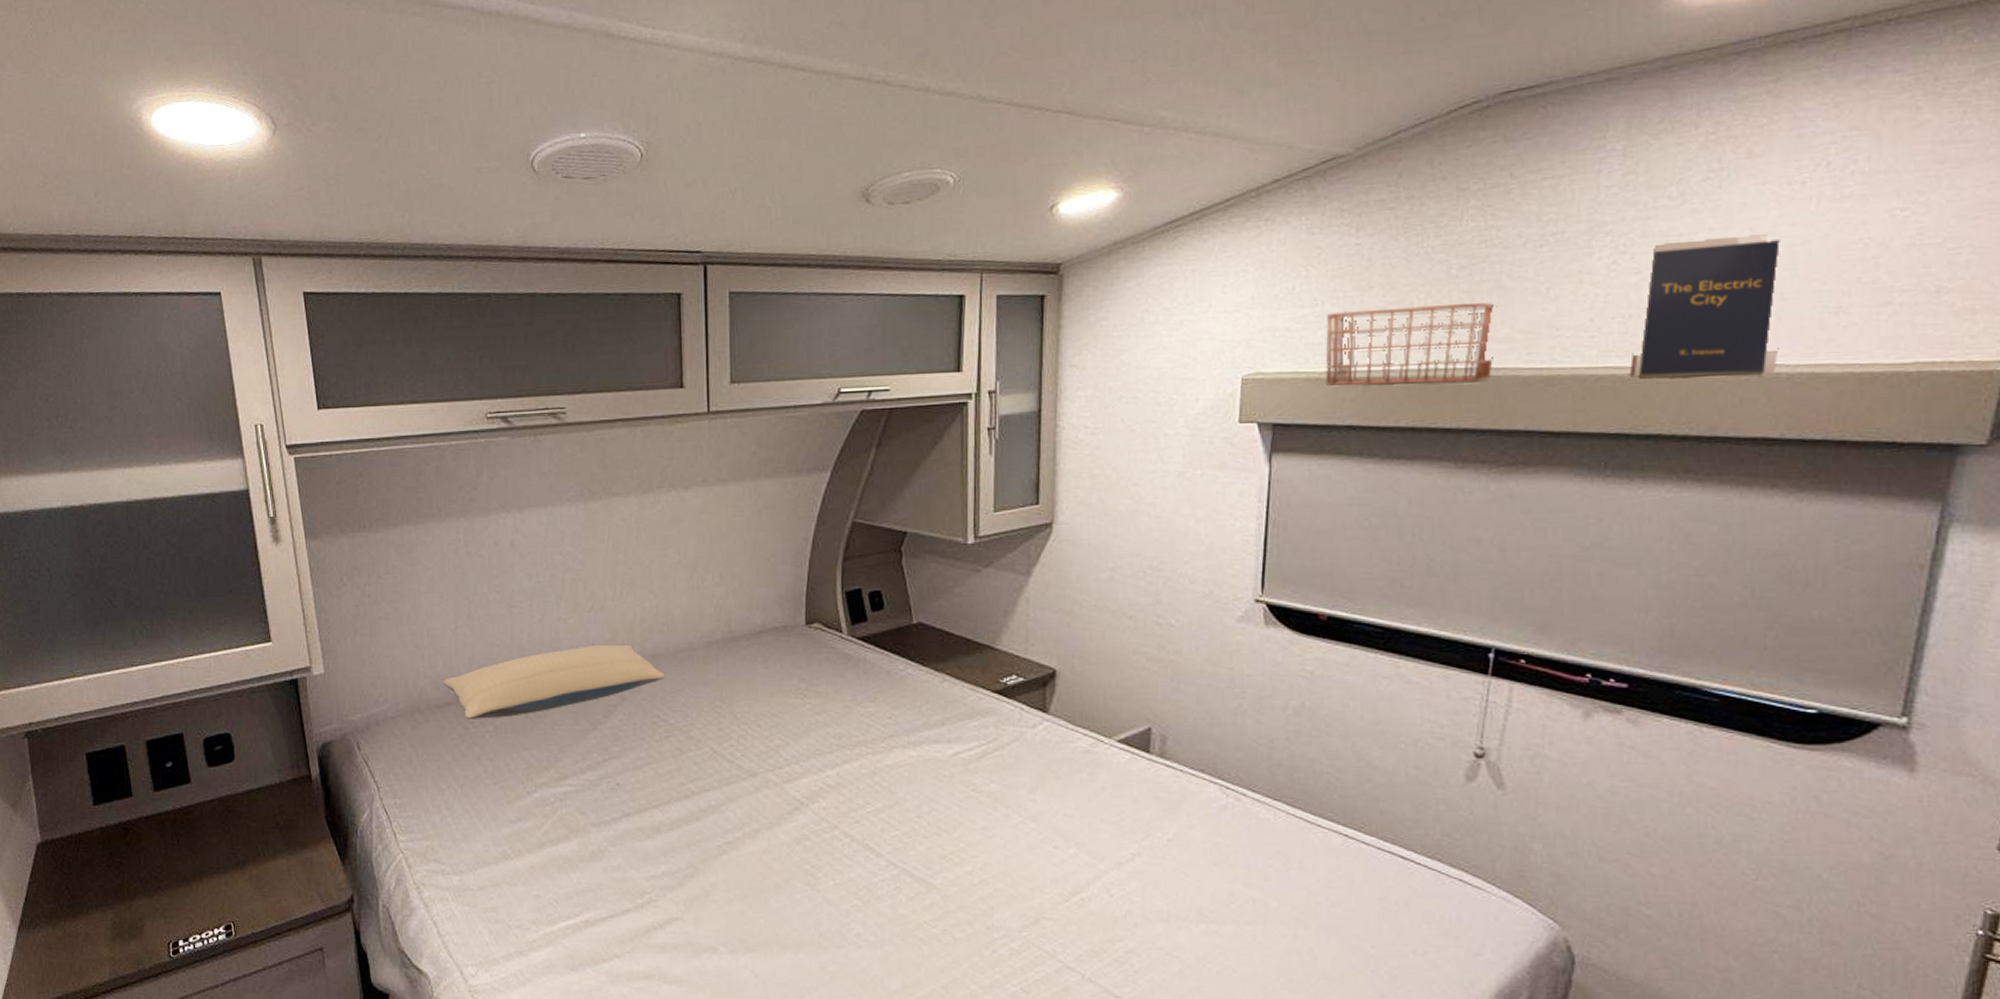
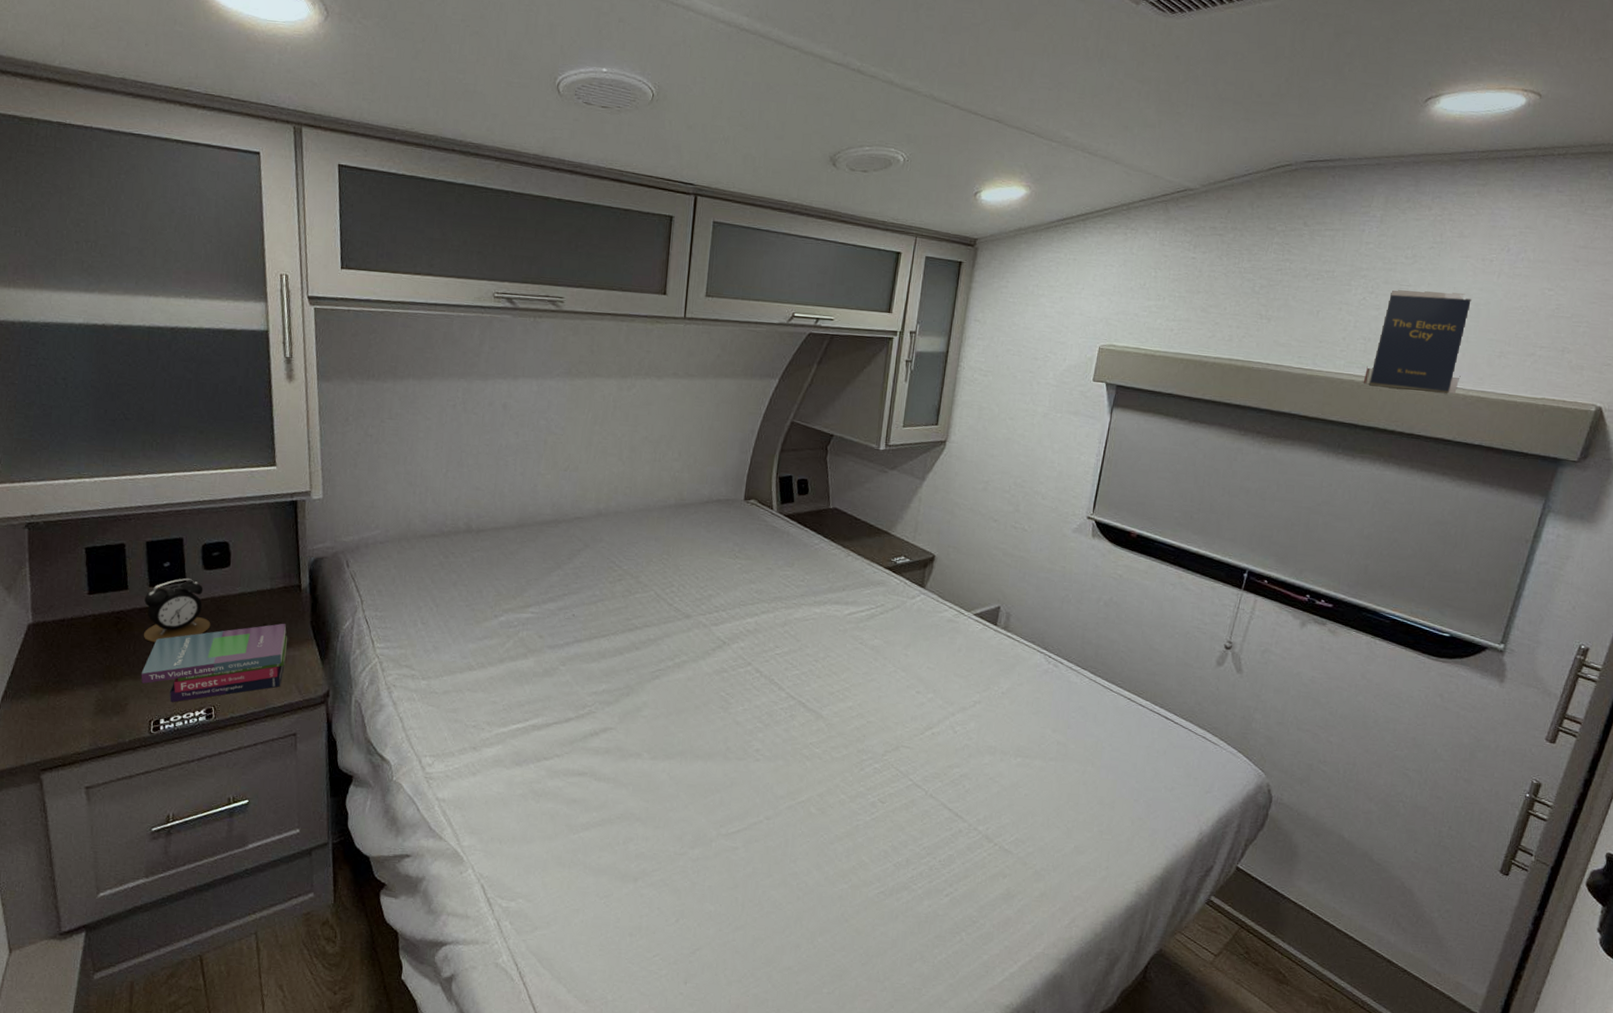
alarm clock: none [150,778,221,854] -> present [144,578,211,643]
books: none [154,820,304,920] -> present [141,623,287,702]
pillow: present [444,644,665,719] -> none [431,498,624,552]
basket: present [1325,302,1497,386] -> none [1158,307,1283,373]

